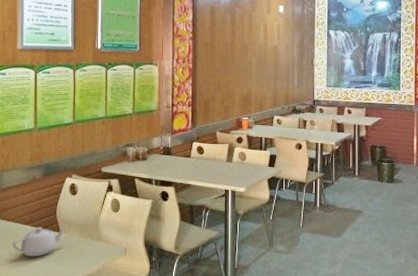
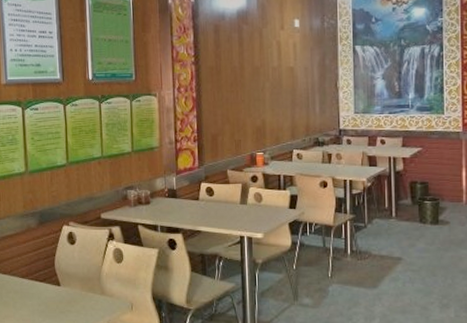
teapot: present [12,226,68,257] -> none [10,279,68,313]

